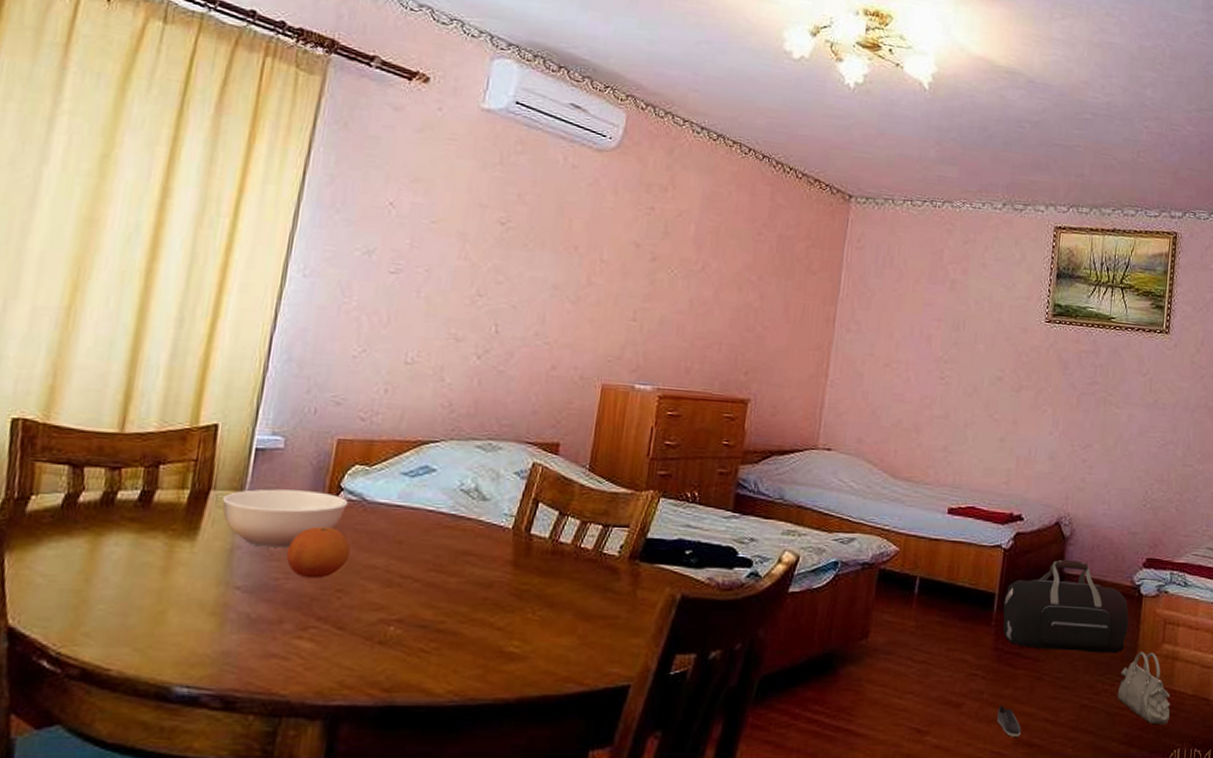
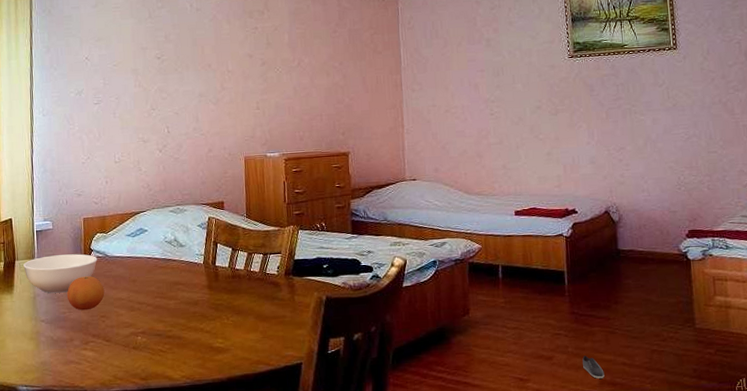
duffel bag: present [1003,559,1129,653] -> none [572,238,682,310]
shoulder bag: present [1117,652,1171,725] -> none [681,304,732,361]

